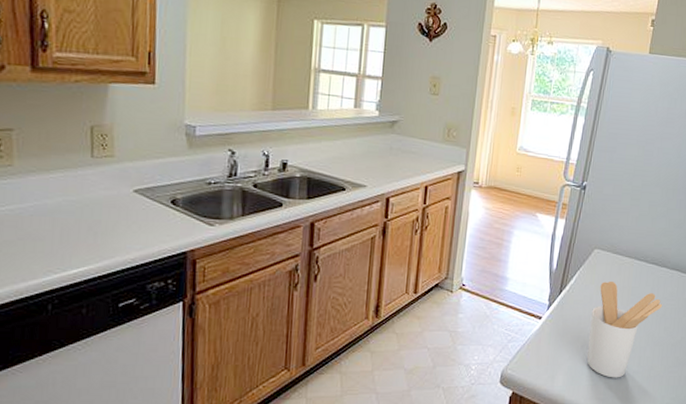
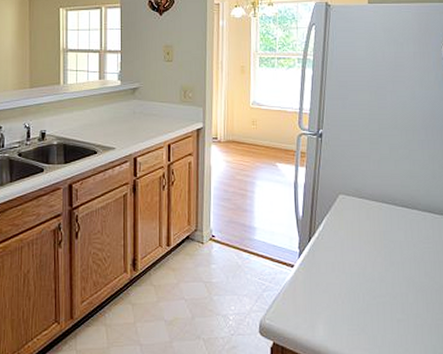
utensil holder: present [586,280,663,378] -> none [345,225,420,327]

